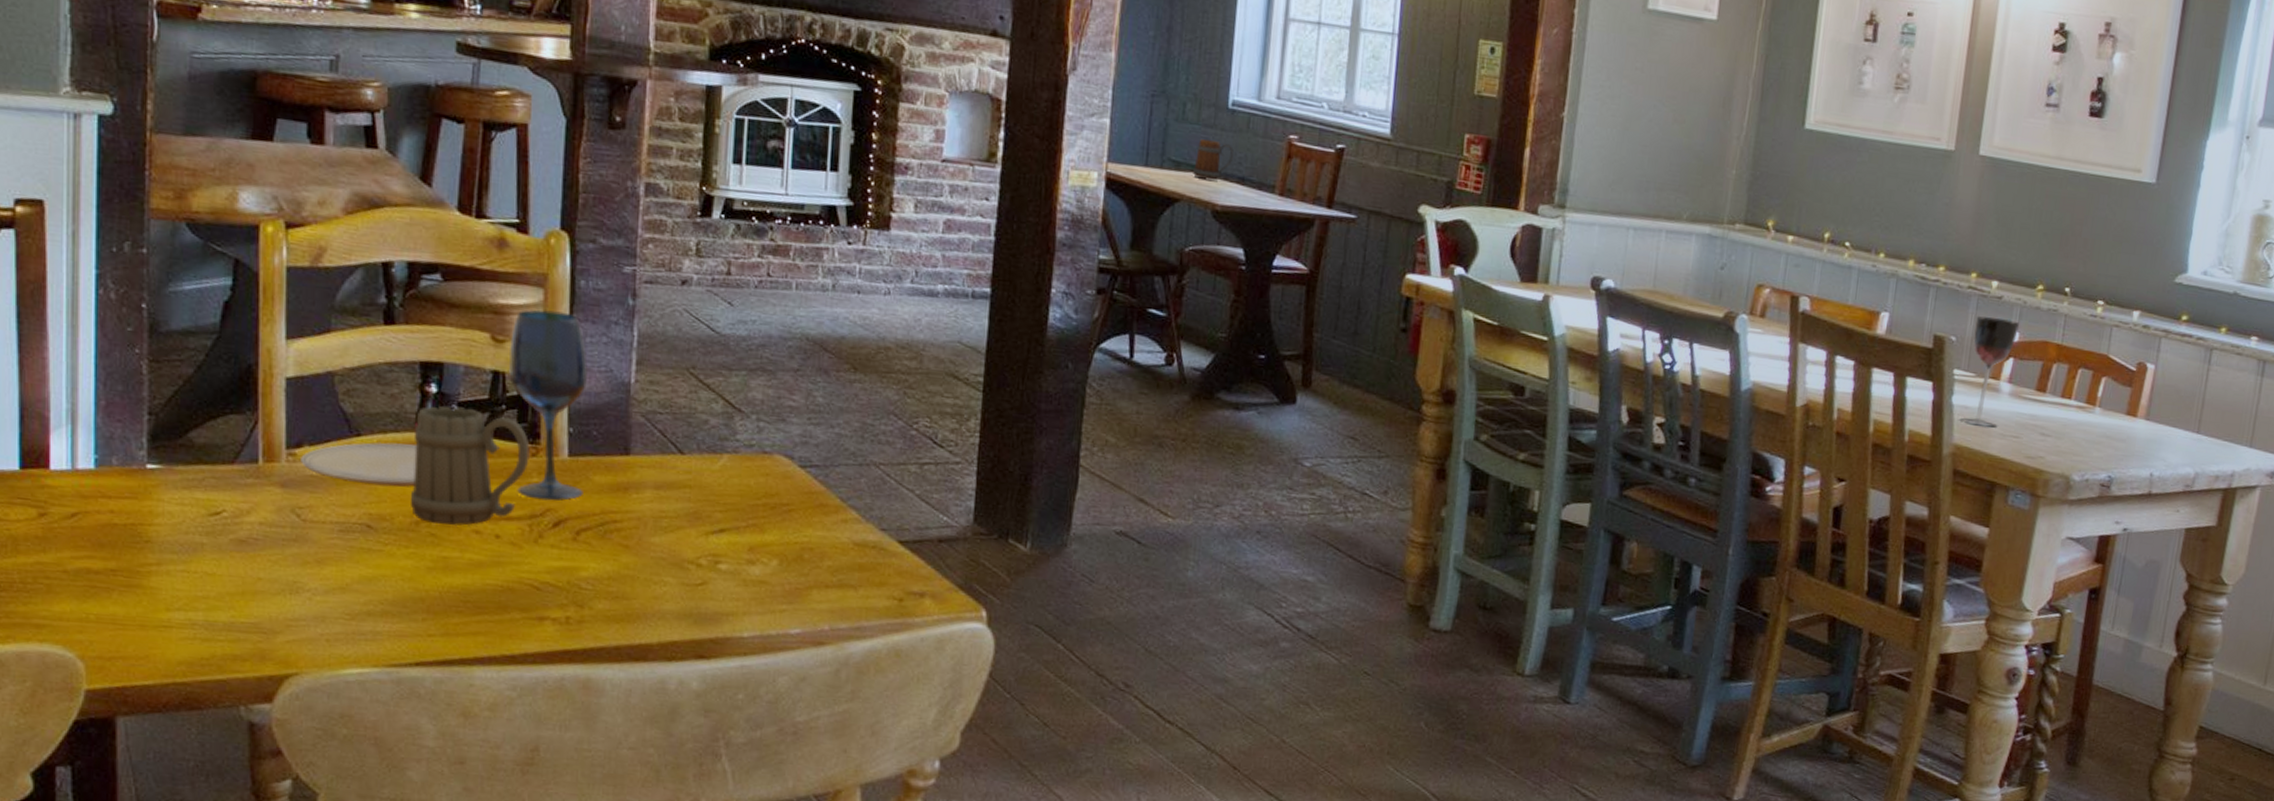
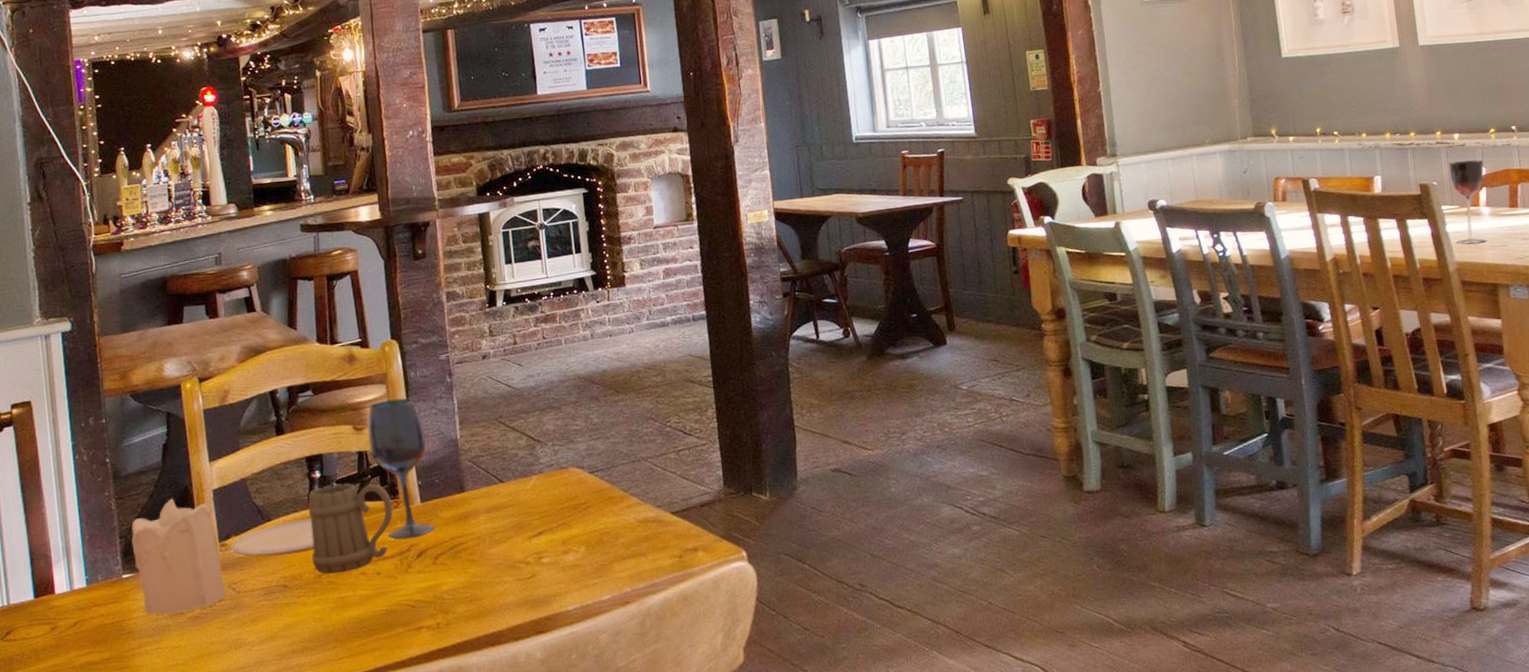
candle: none [164,376,288,532] -> present [131,498,227,615]
beer mug: present [1193,139,1234,181] -> none [836,168,864,198]

